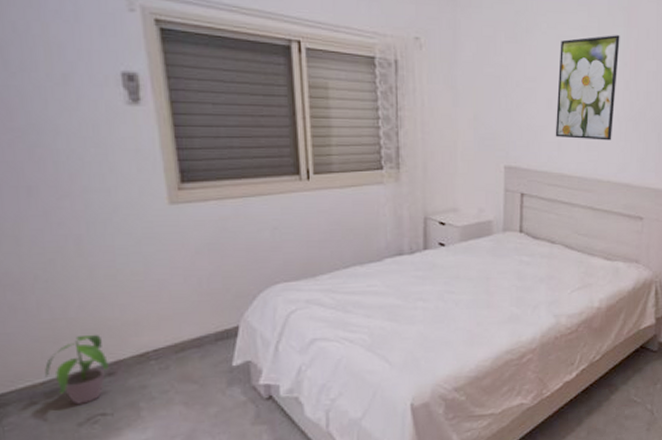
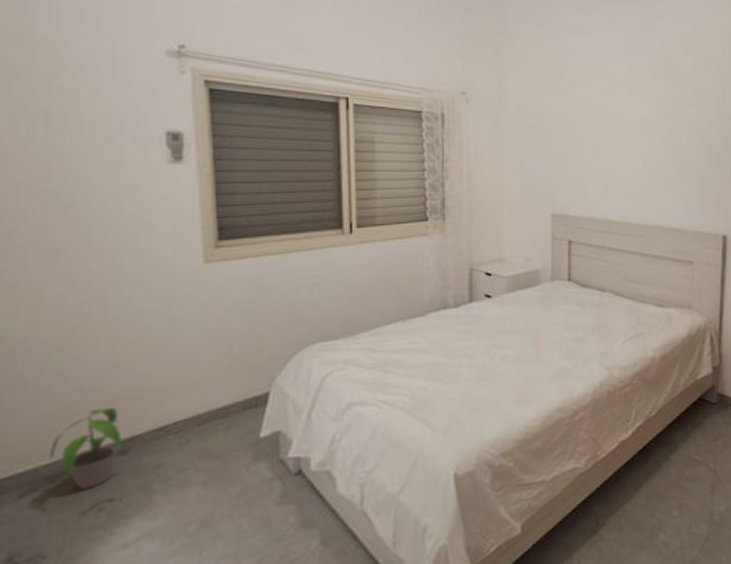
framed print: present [555,35,620,141] -> none [601,85,661,186]

